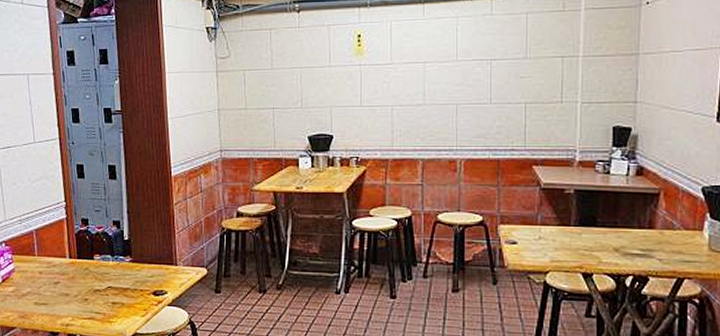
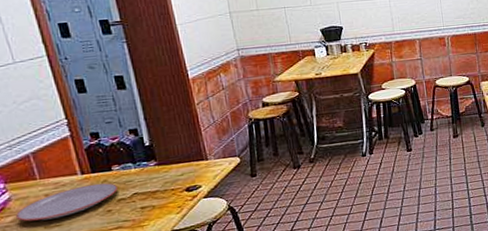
plate: none [16,269,96,297] -> present [16,183,118,222]

